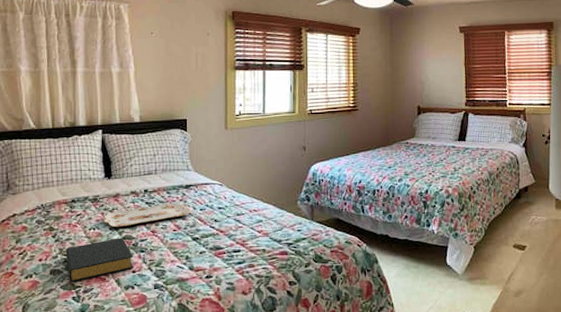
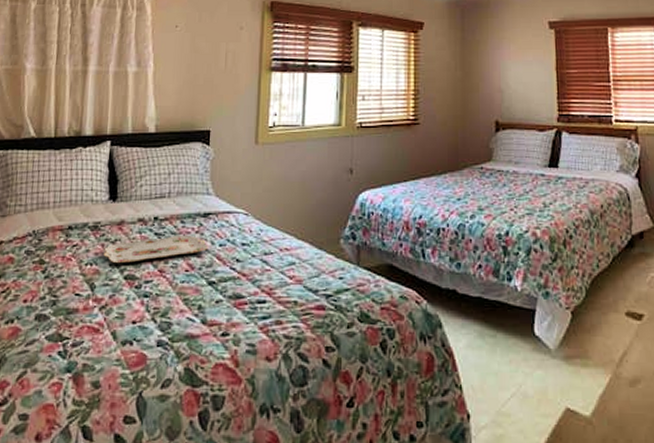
hardback book: present [65,238,134,282] -> none [55,277,135,332]

